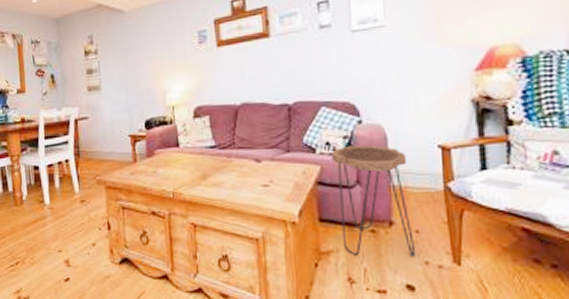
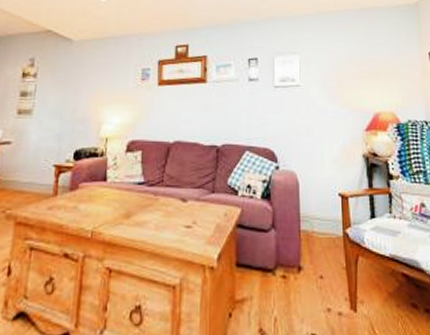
side table: present [331,145,415,257] -> none [252,189,319,304]

